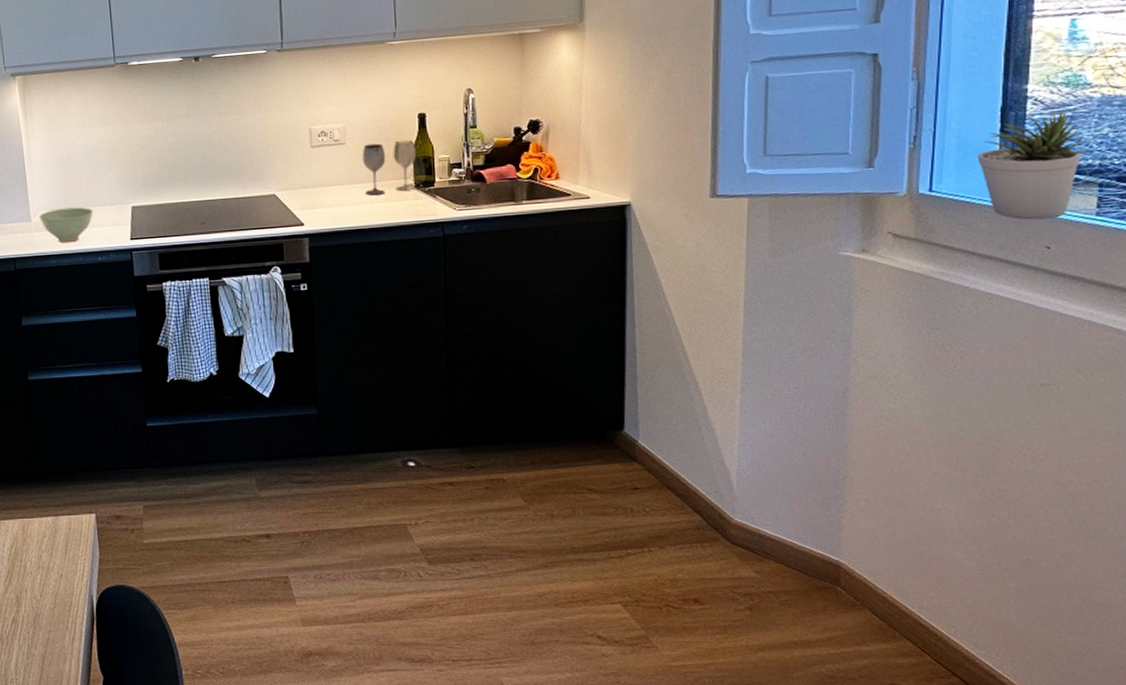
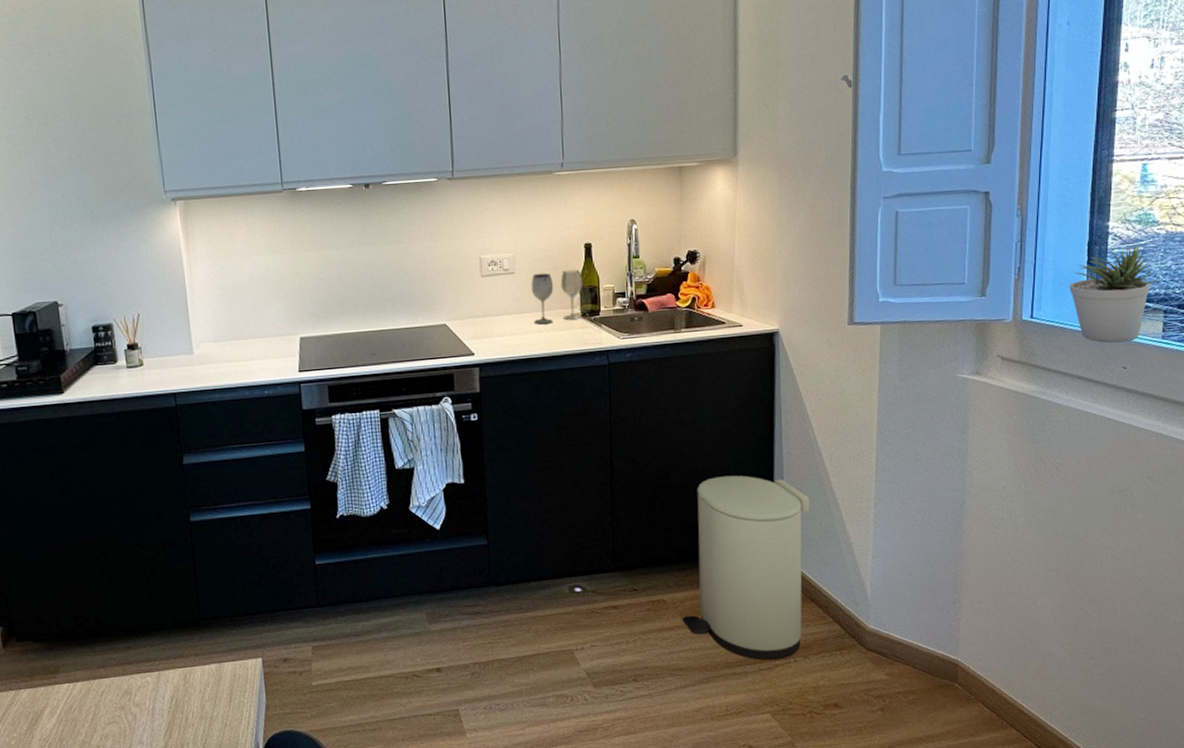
bowl: present [39,207,94,243] -> none [202,338,260,377]
pedal bin: none [523,353,667,548] -> present [682,475,810,660]

